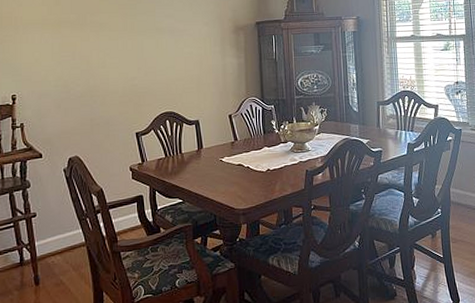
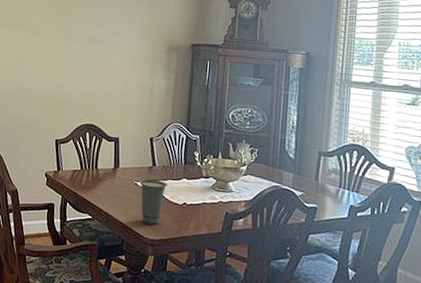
cup: none [224,153,250,196] -> present [139,179,167,225]

